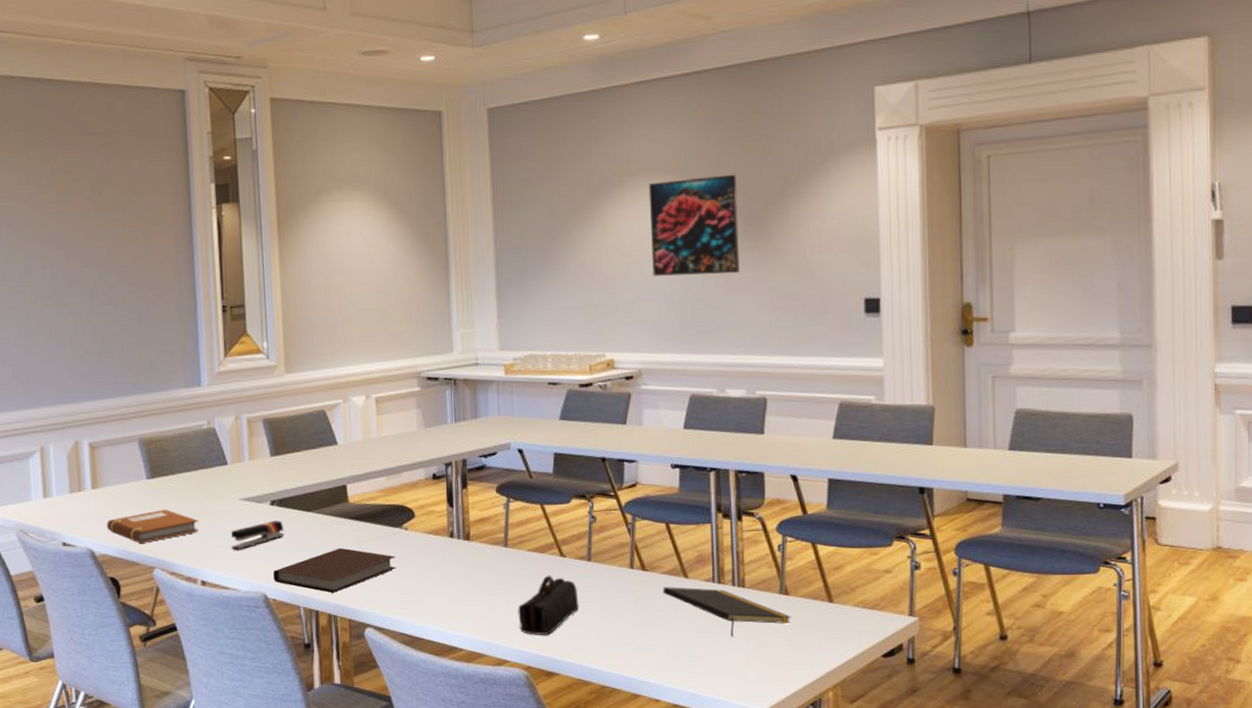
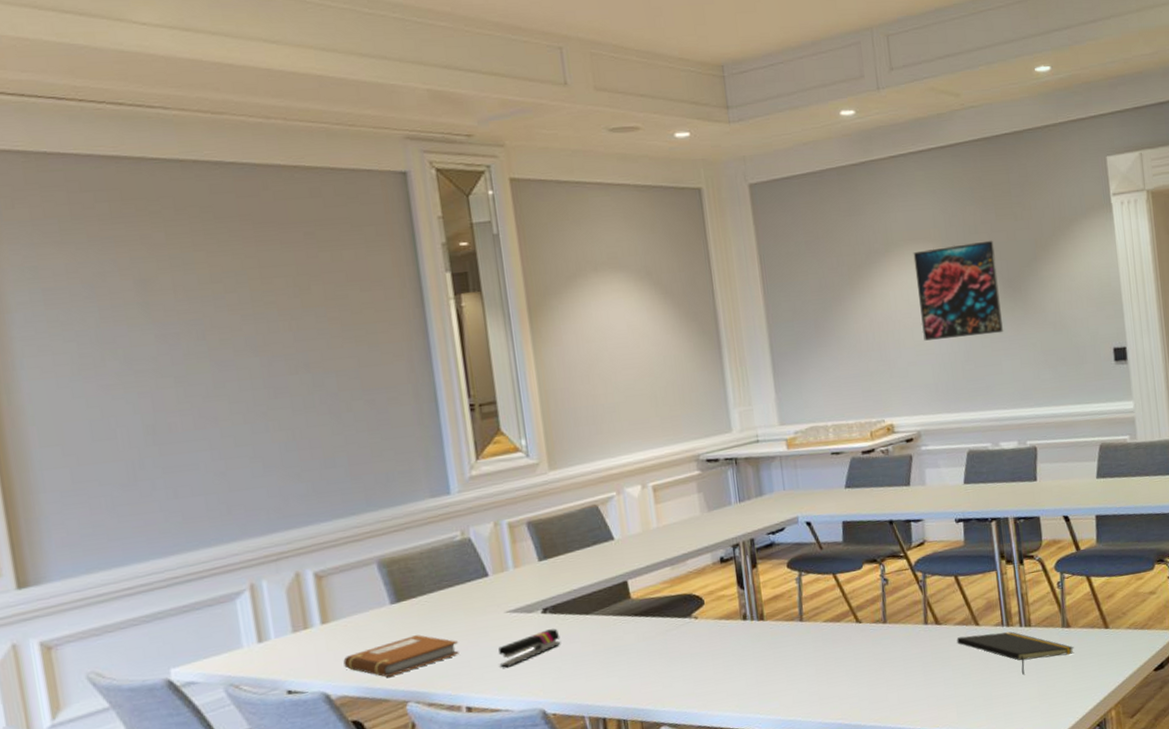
notebook: present [272,547,397,593] -> none [550,647,689,697]
pencil case: present [518,575,579,635] -> none [818,642,879,705]

